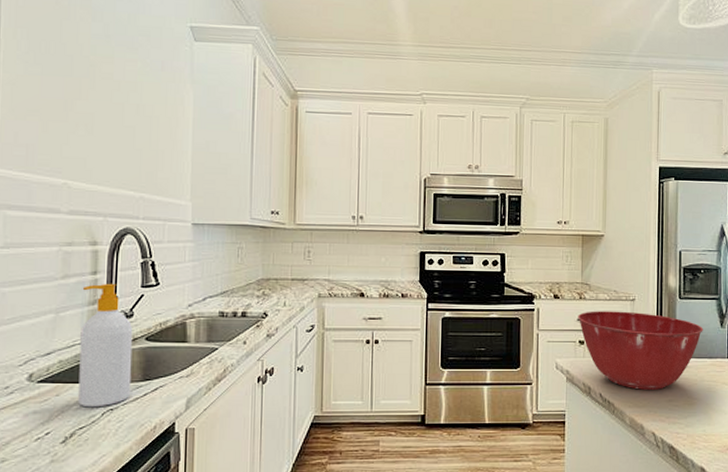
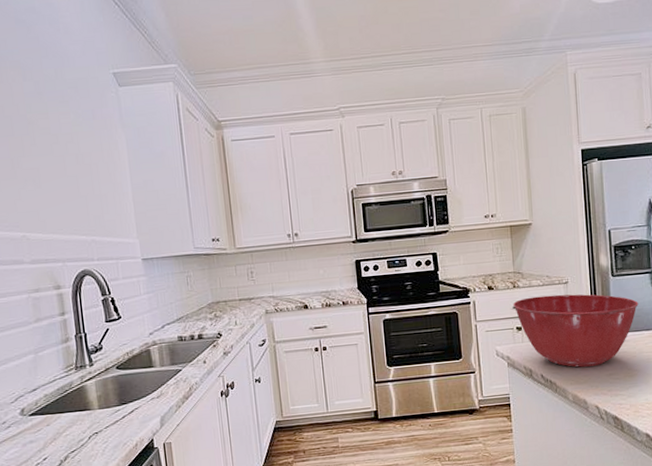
soap bottle: present [78,283,133,408] -> none [54,321,111,433]

